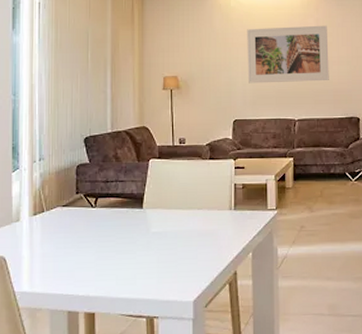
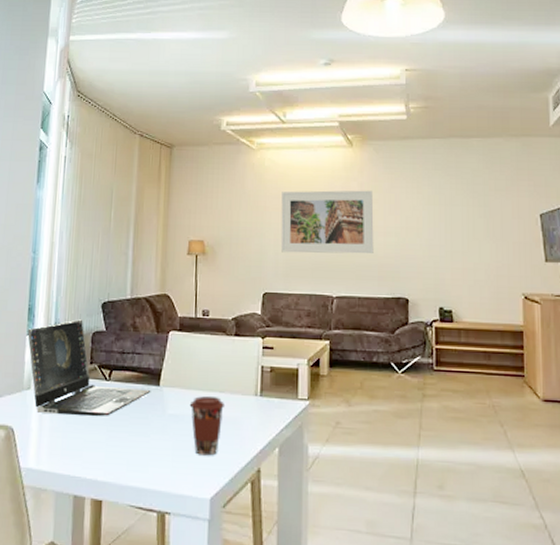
laptop computer: none [13,154,135,242] -> present [27,319,151,417]
coffee cup: none [171,213,204,265] -> present [189,395,226,456]

